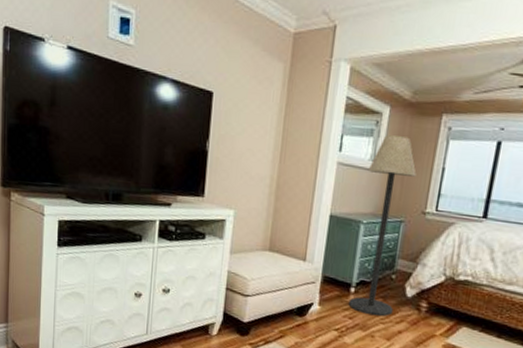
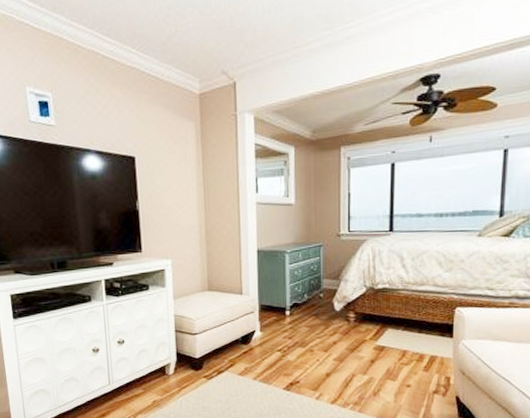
floor lamp: present [348,135,417,317] -> none [284,171,327,333]

